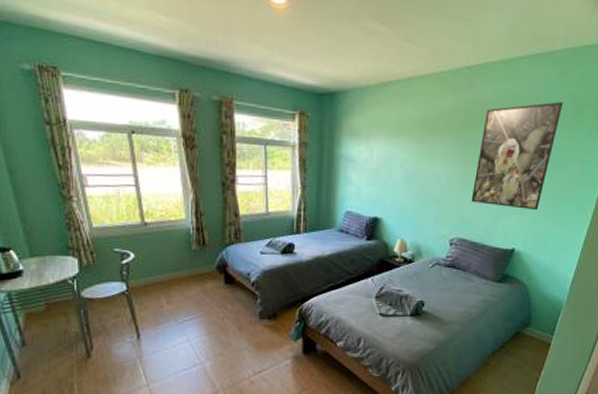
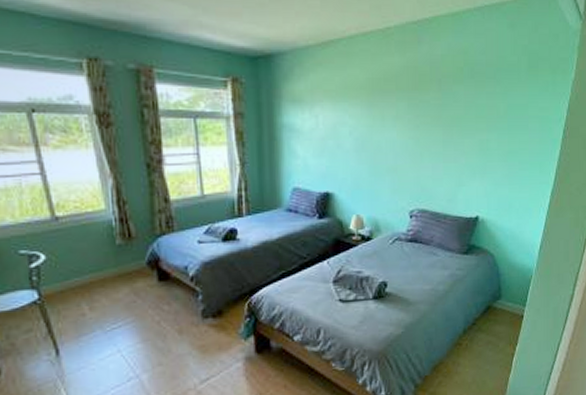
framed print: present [471,102,563,211] -> none [429,56,516,174]

